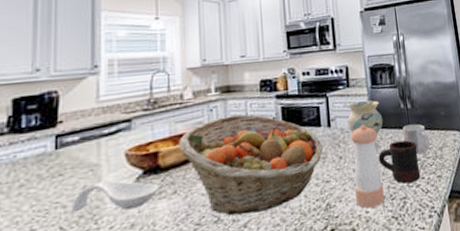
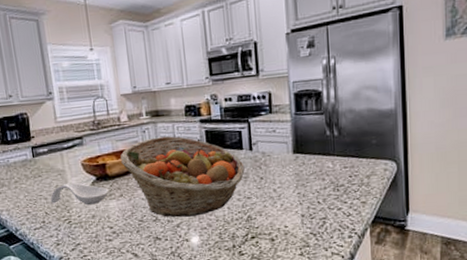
vase: present [347,100,383,149] -> none [269,126,306,173]
pepper shaker: present [350,125,384,208] -> none [271,150,304,224]
mug: present [378,140,421,184] -> none [299,166,343,206]
mug: present [403,124,430,154] -> none [327,151,356,180]

